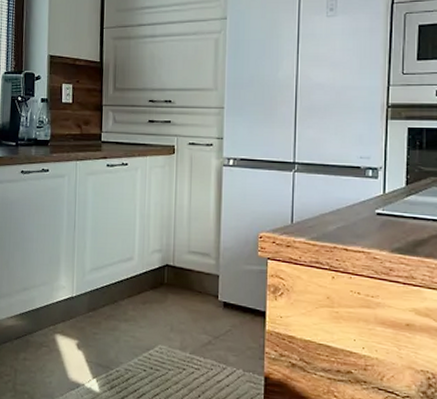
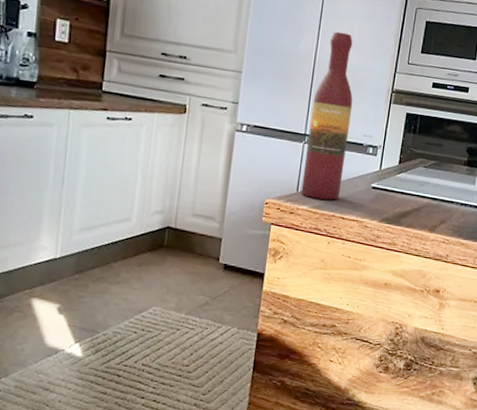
wine bottle: none [296,53,343,230] -> present [301,31,353,200]

